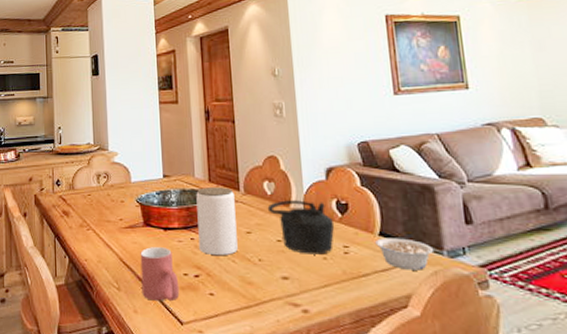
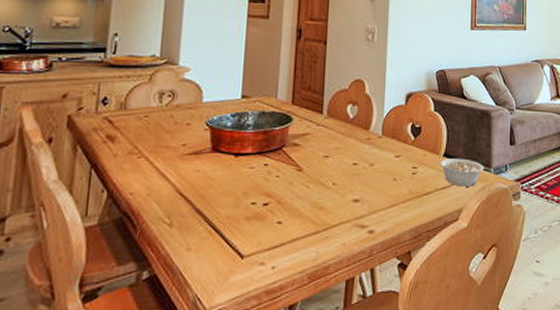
mug: present [140,247,180,302] -> none [199,175,245,235]
jar: present [196,187,238,256] -> none [272,110,317,182]
teapot: present [267,200,335,255] -> none [348,124,408,176]

